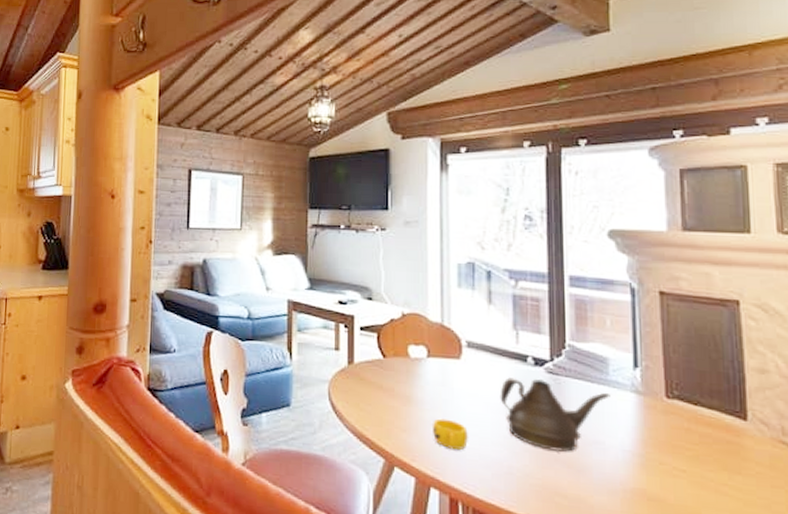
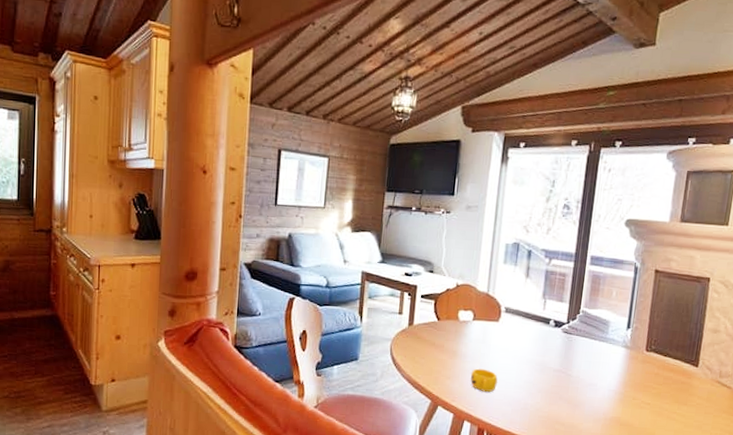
teapot: present [500,377,611,452] -> none [525,336,607,392]

